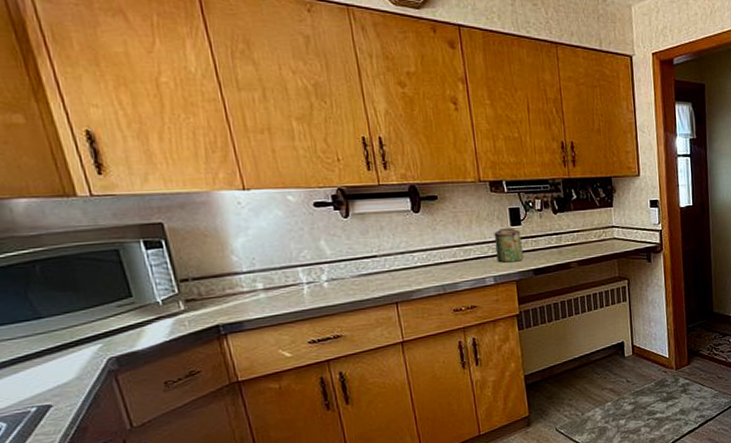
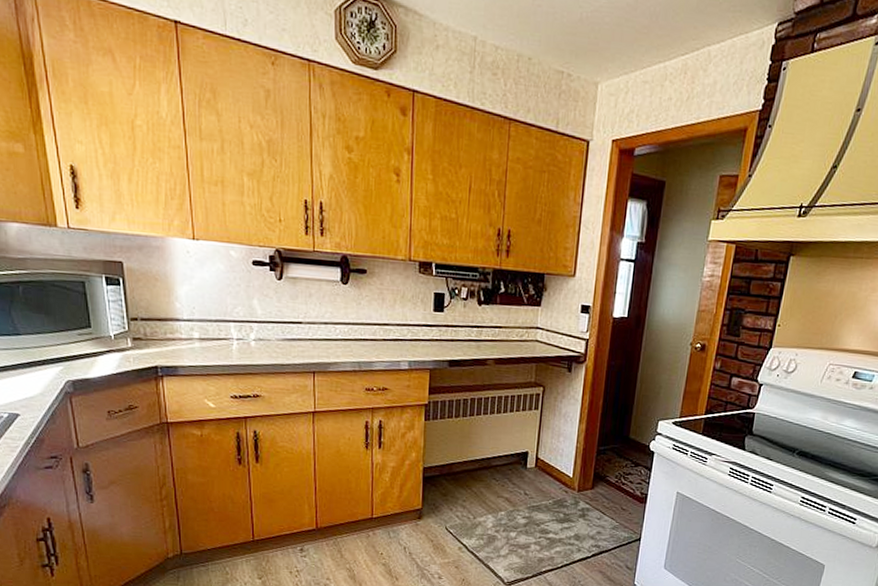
canister: present [494,228,523,263] -> none [414,312,442,350]

